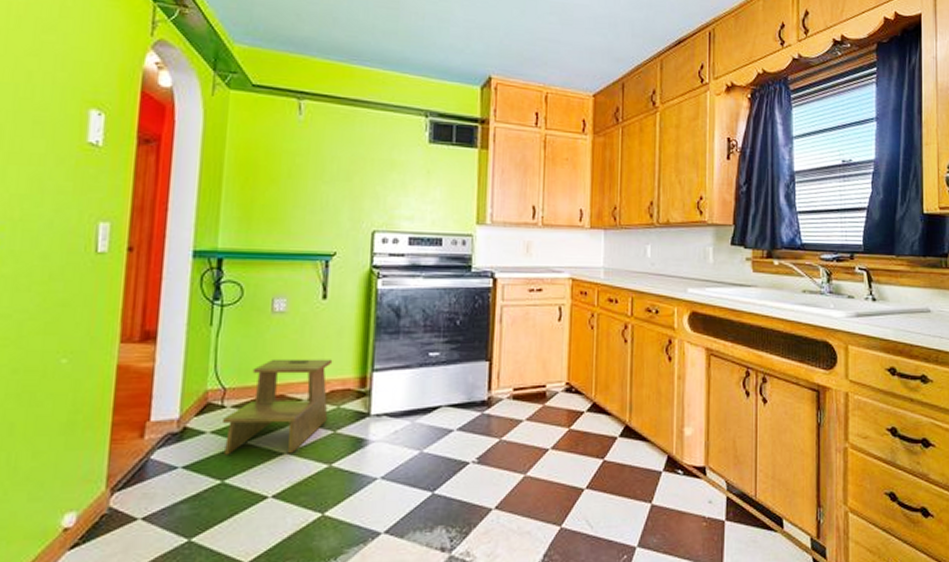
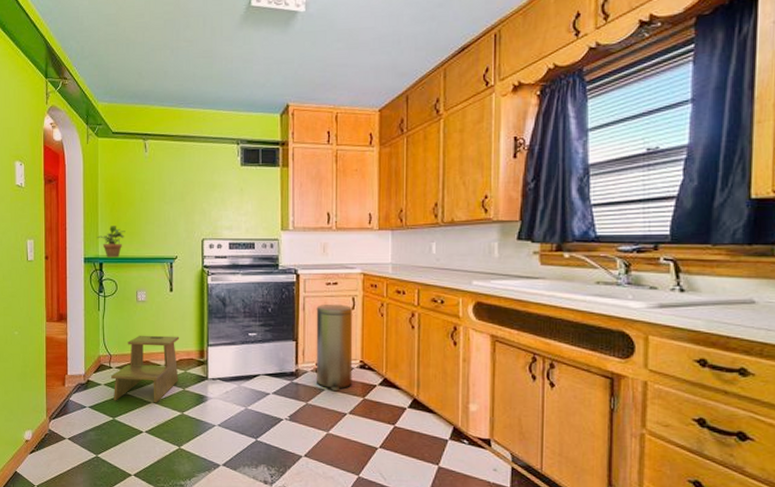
potted plant: none [216,208,262,252] -> present [97,226,125,258]
pedal bin: none [512,314,560,421] -> present [316,303,353,391]

